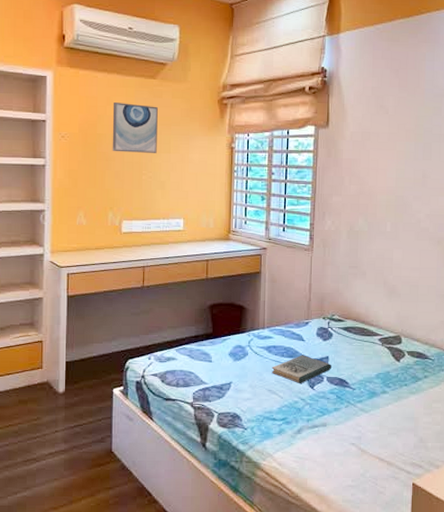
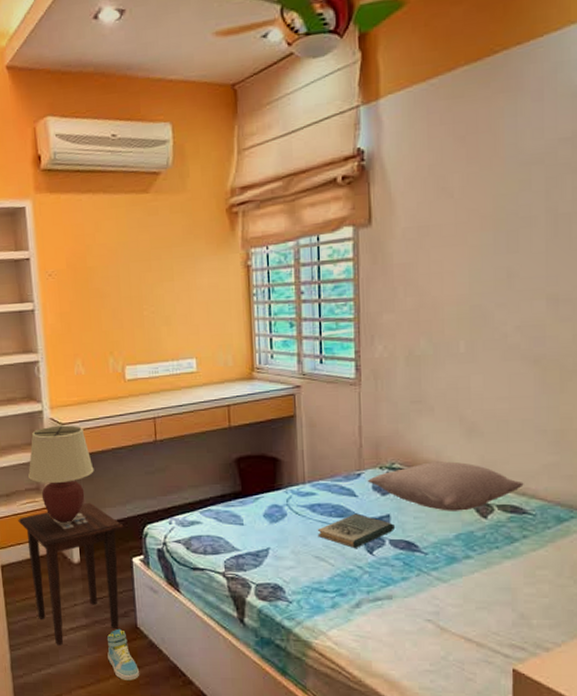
side table: none [10,338,108,470] -> present [18,502,124,646]
table lamp: none [23,268,86,356] -> present [27,425,94,523]
sneaker: none [82,453,110,501] -> present [107,628,140,680]
wall art: present [112,102,158,153] -> none [102,226,158,287]
pillow: none [313,314,427,355] -> present [367,460,524,511]

